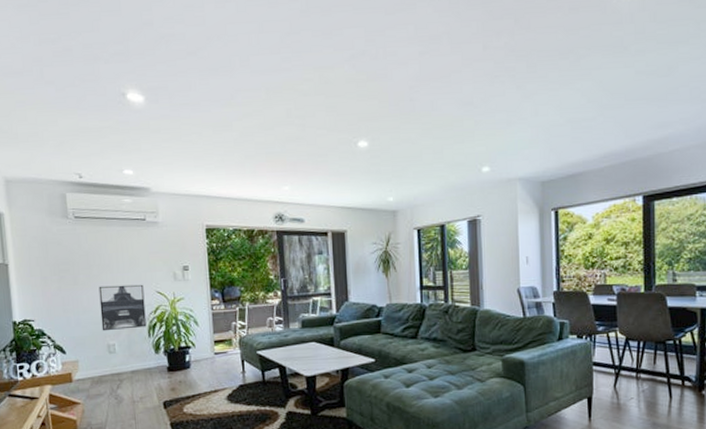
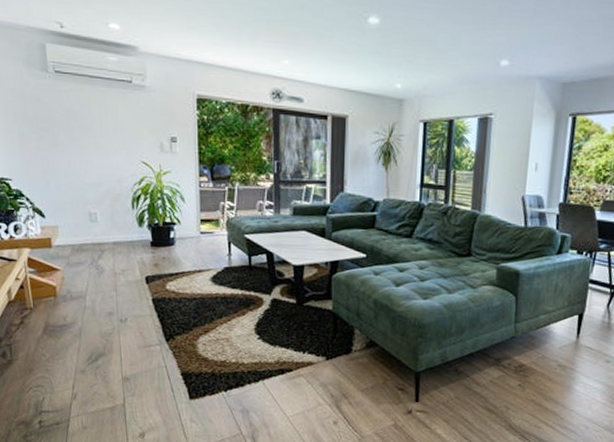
wall art: present [99,284,147,331] -> none [80,149,130,199]

